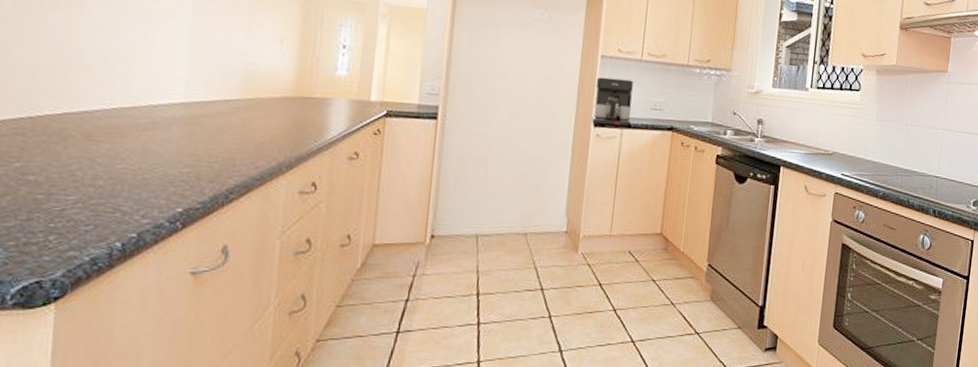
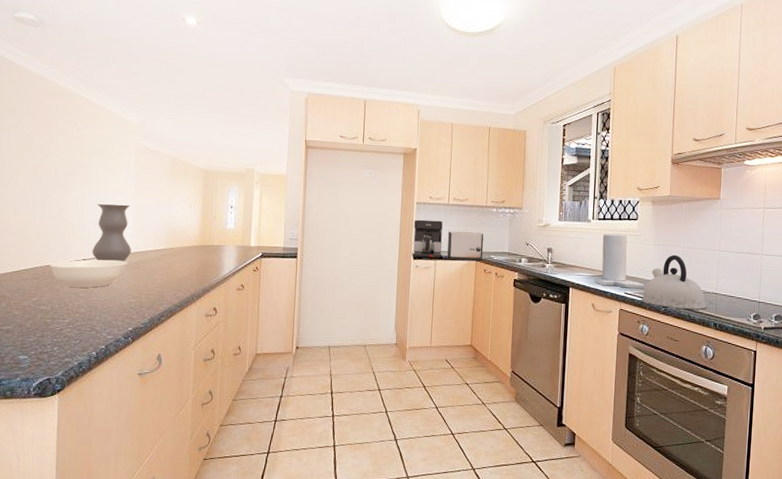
bowl: none [44,109,179,152] -> present [49,259,128,289]
vase: none [118,30,185,116] -> present [92,203,131,262]
toaster: none [636,93,684,132] -> present [447,231,484,262]
paper towel: none [809,105,864,170] -> present [594,234,646,289]
kettle: none [859,132,928,195] -> present [641,254,707,310]

